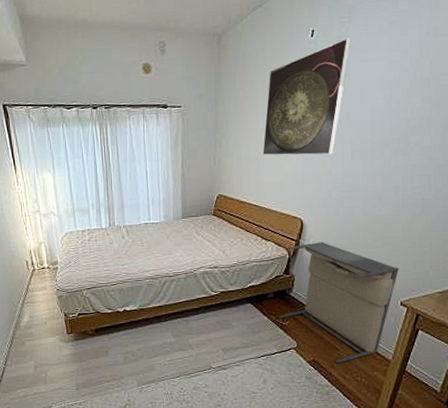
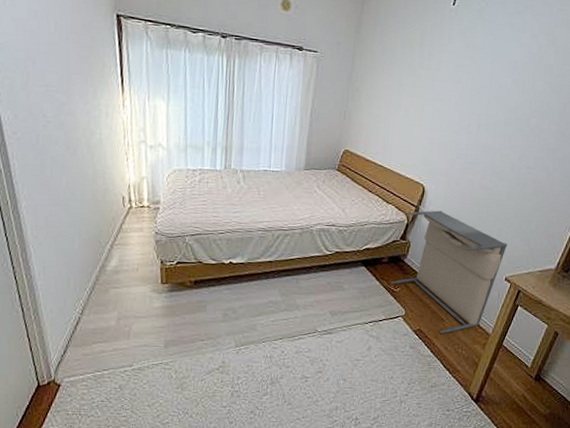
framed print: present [262,38,351,155] -> none [394,13,489,125]

